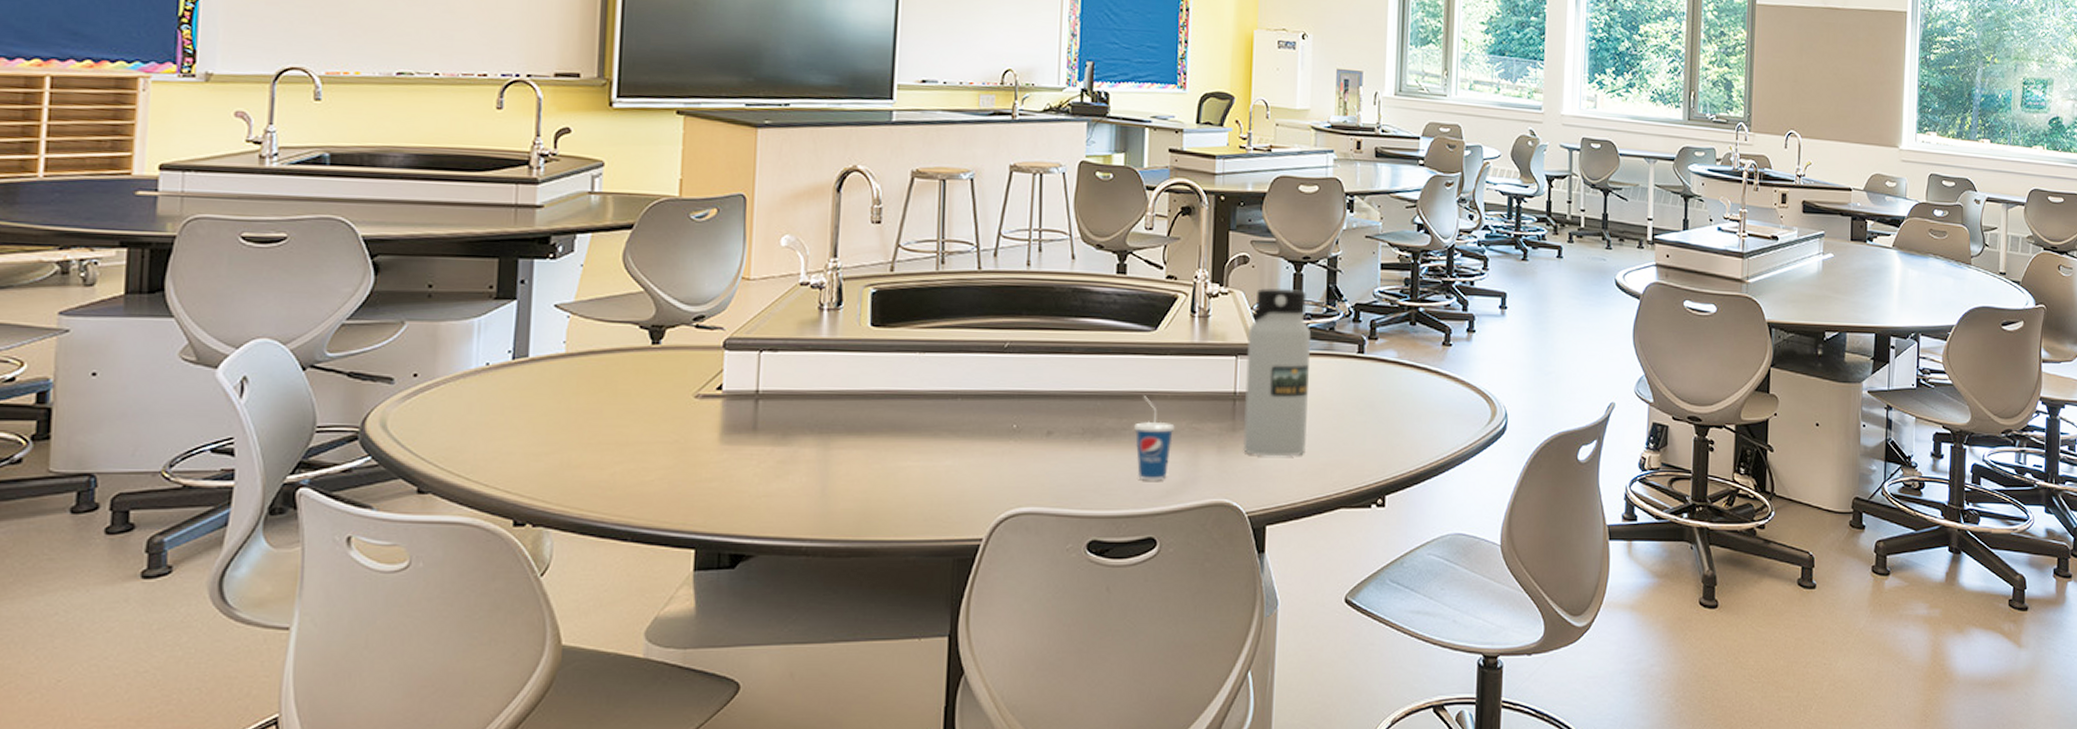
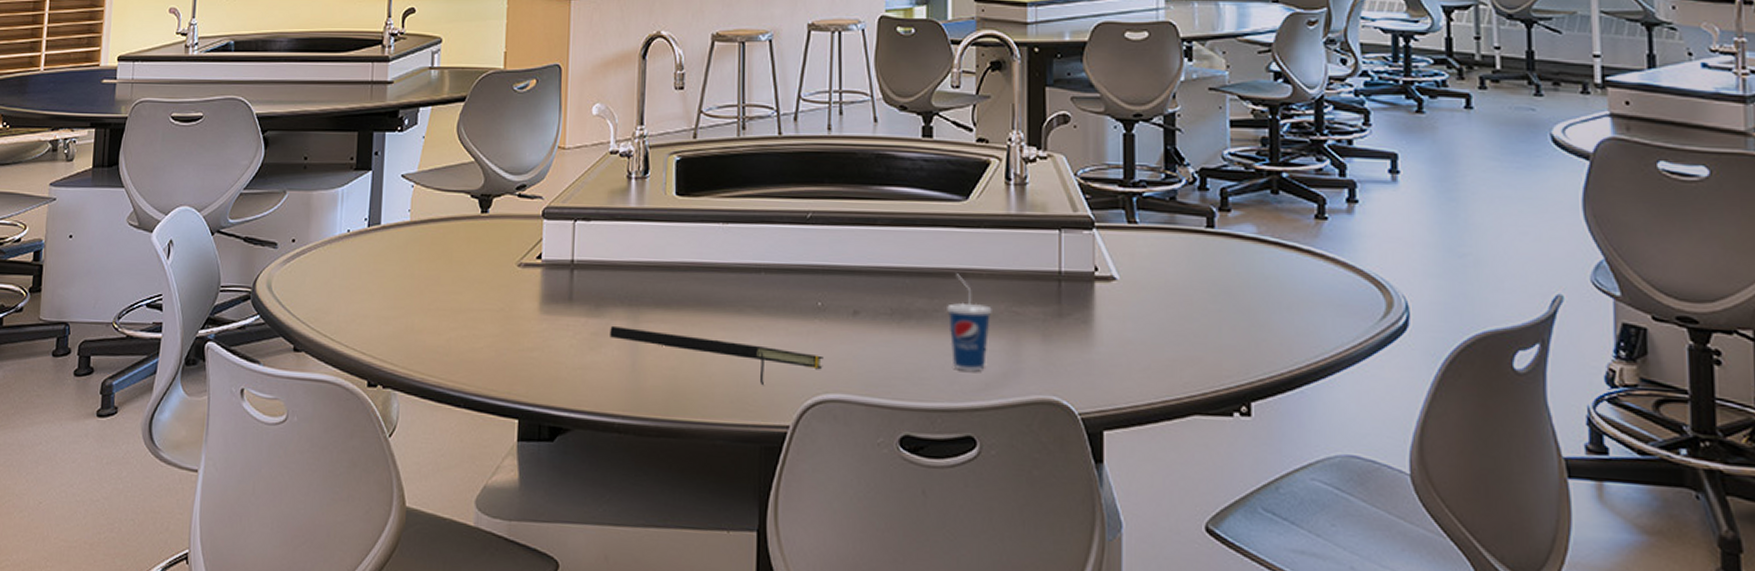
notepad: none [798,453,1017,502] -> present [610,325,823,384]
water bottle: present [1243,287,1310,457] -> none [1072,150,1149,349]

